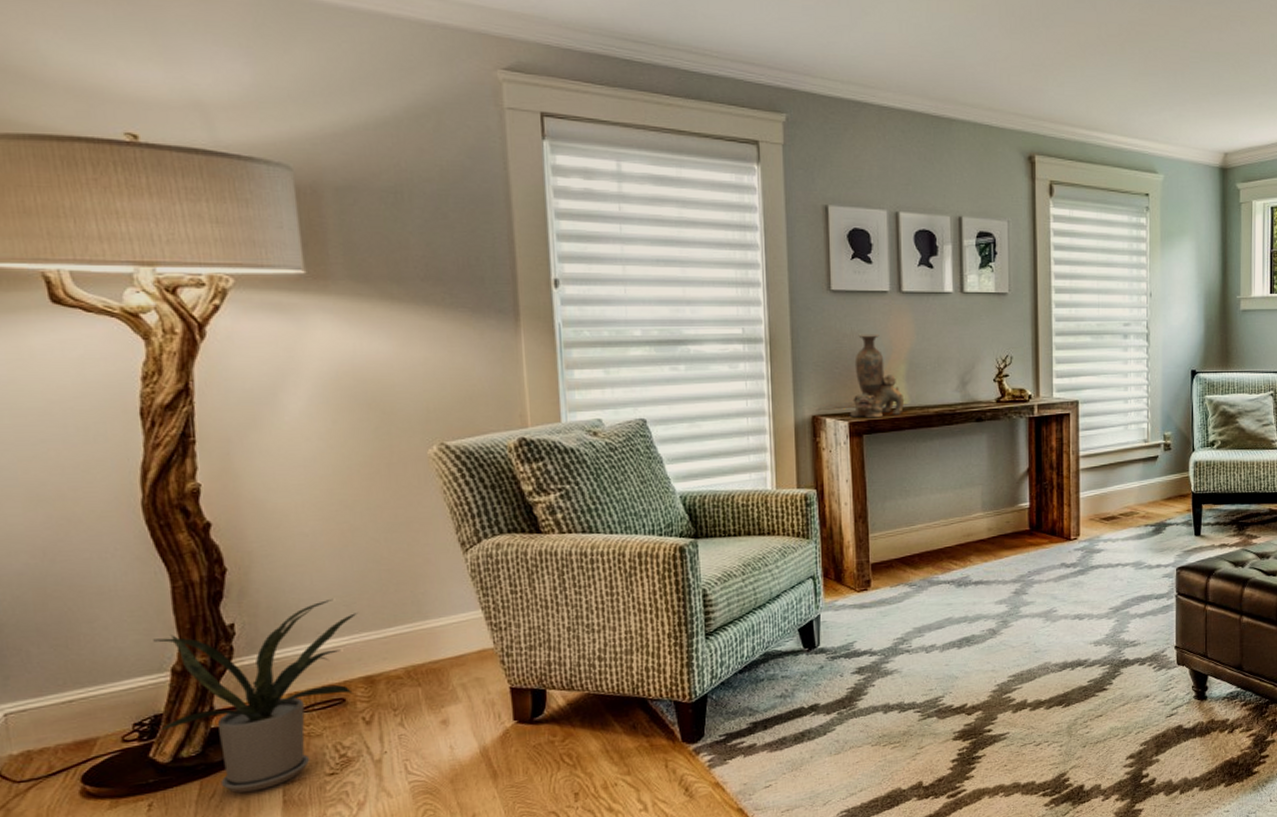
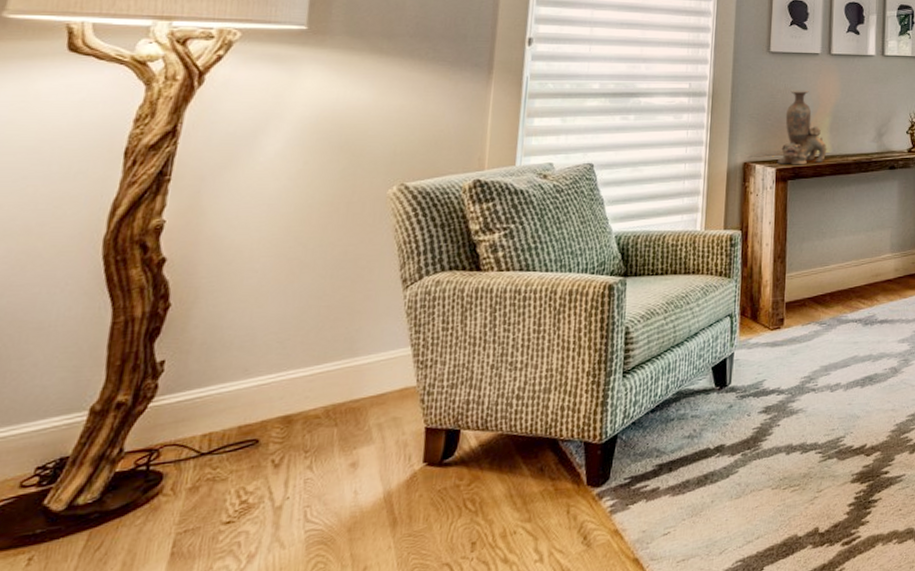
house plant: present [153,598,357,793] -> none [60,335,289,544]

